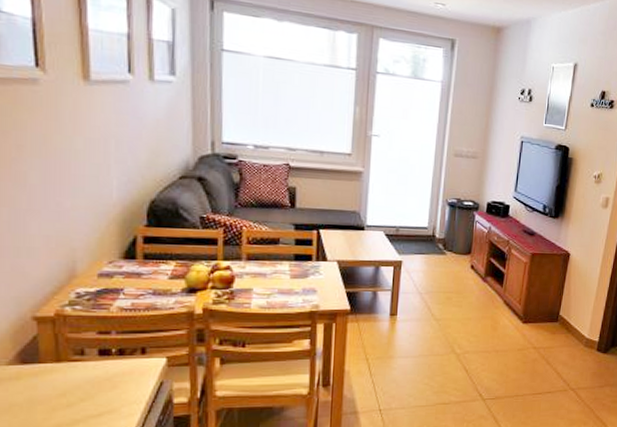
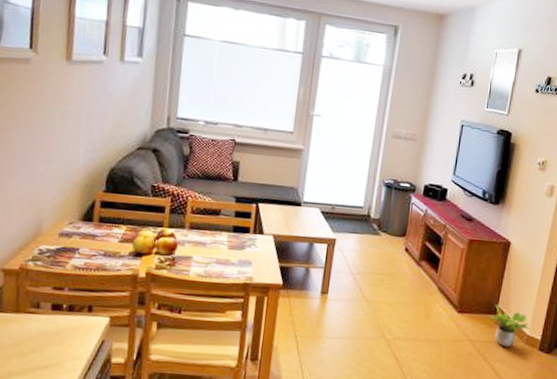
potted plant: none [551,313,590,351] -> present [488,304,532,348]

